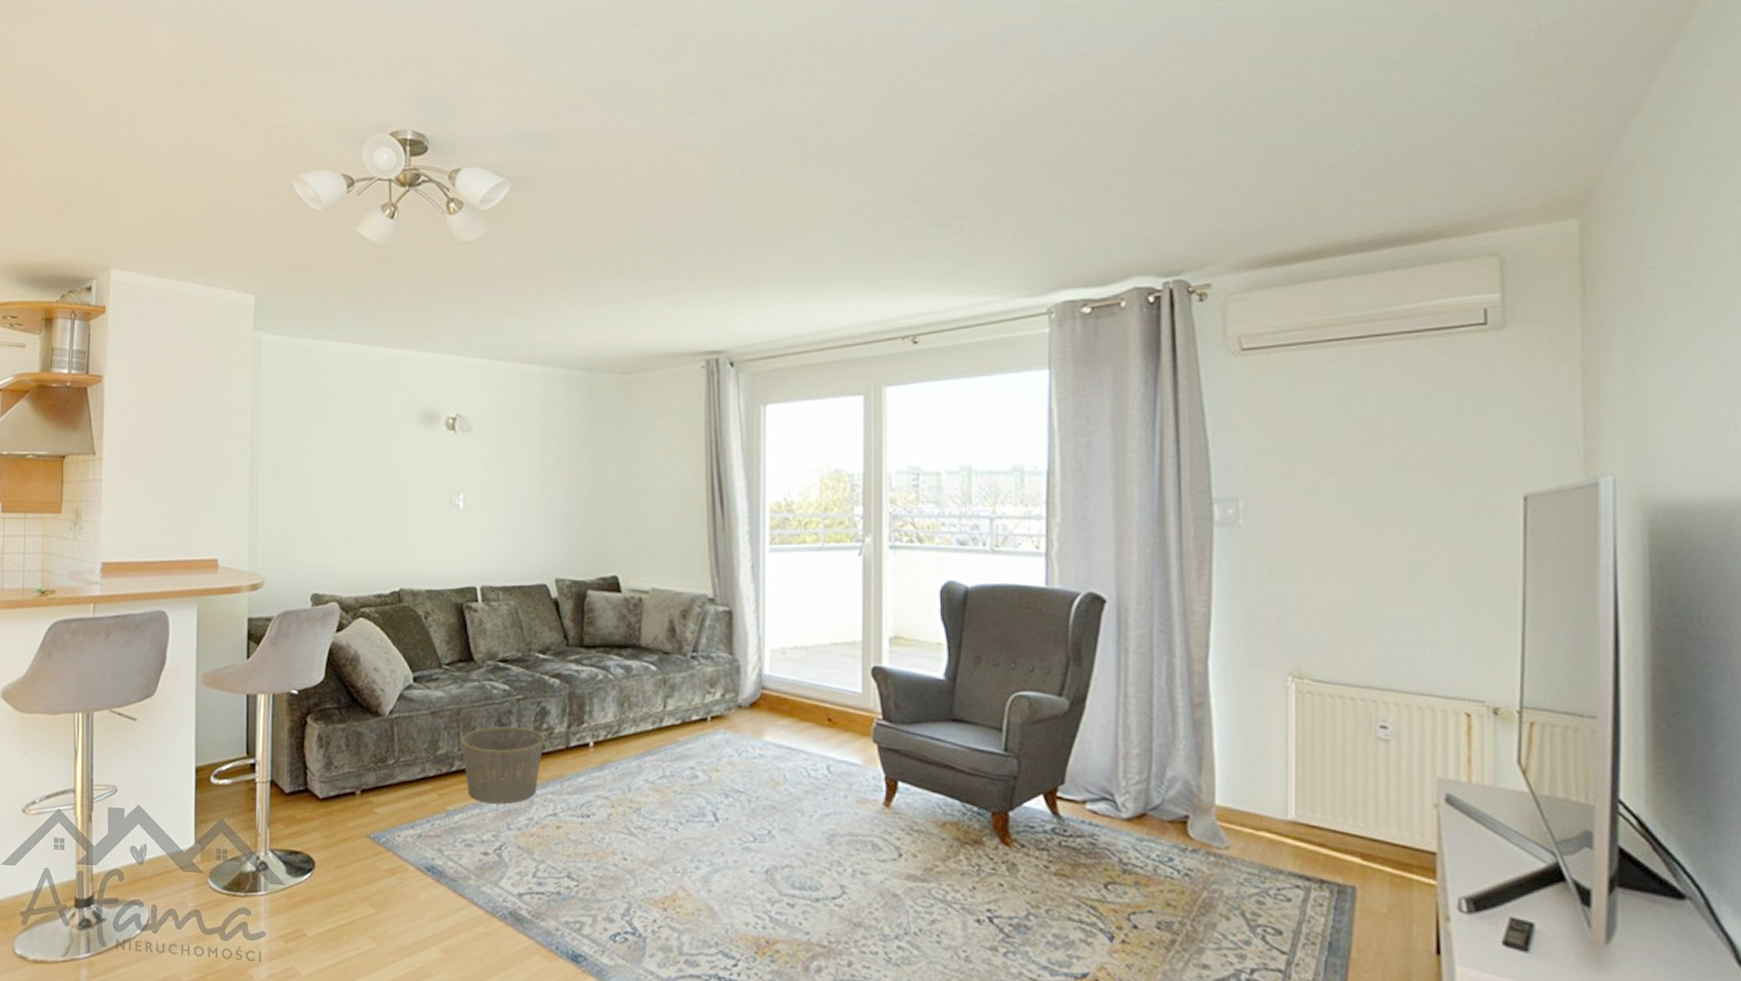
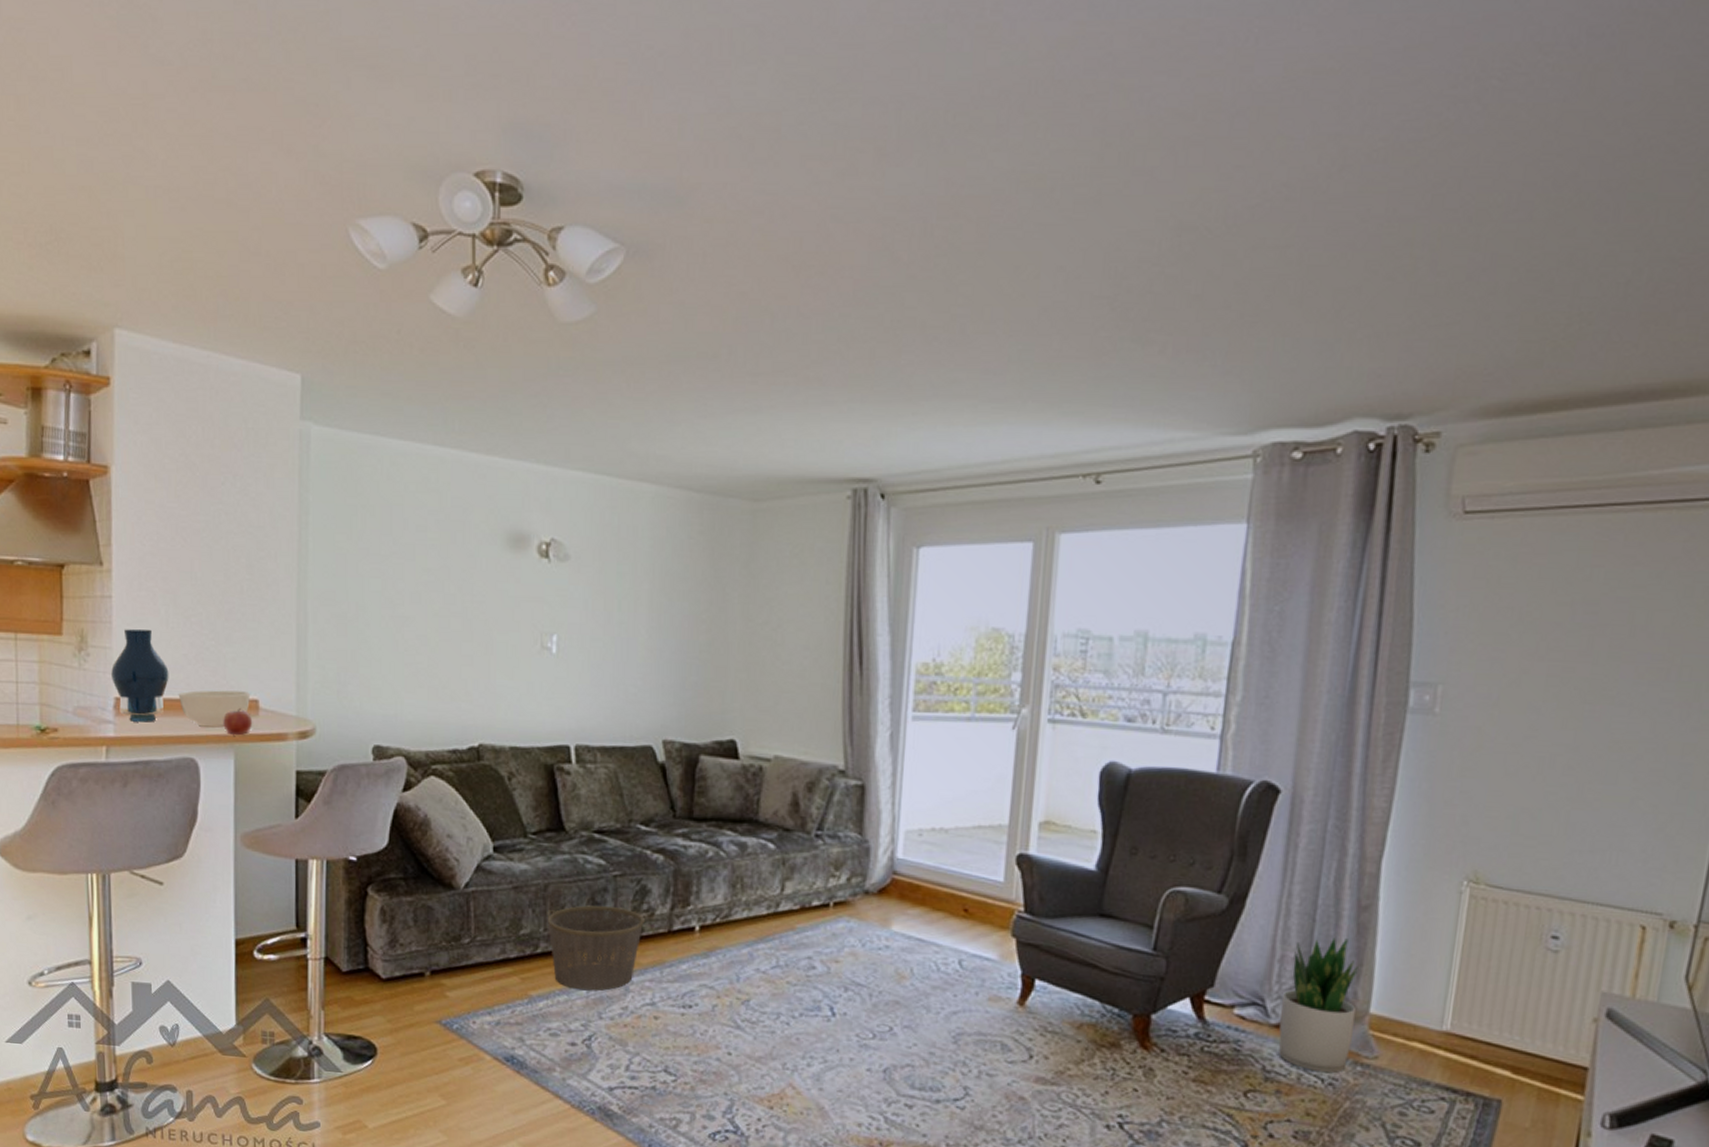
vase: none [100,506,146,582] -> present [111,629,169,722]
bowl: none [152,553,211,584] -> present [178,690,250,728]
fruit: none [189,566,213,589] -> present [223,707,253,735]
planter: none [1131,734,1201,864] -> present [1278,937,1359,1074]

